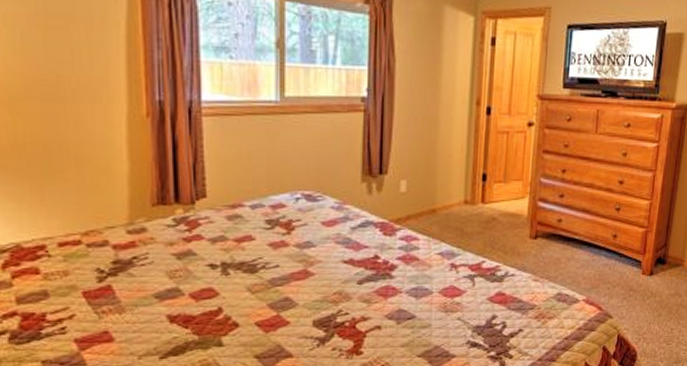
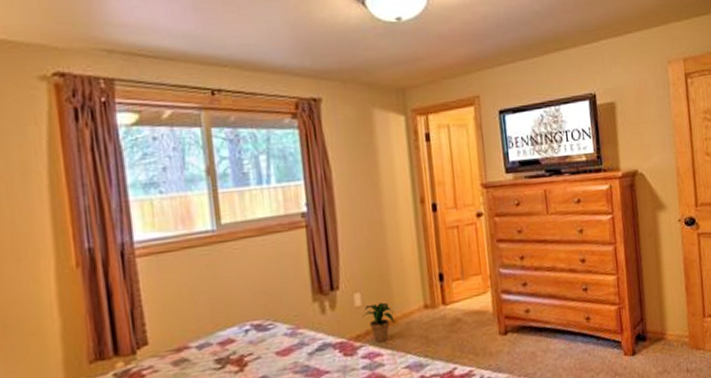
potted plant: none [406,192,435,228] -> present [363,302,395,343]

